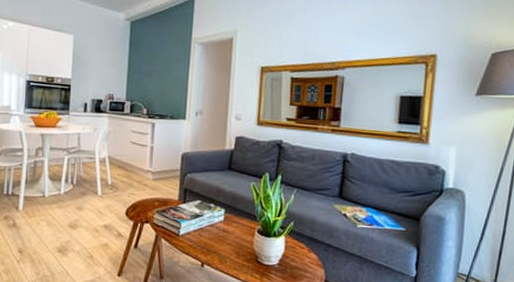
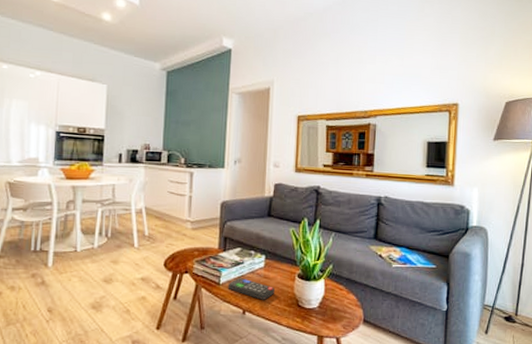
remote control: none [187,230,234,254] -> present [227,278,275,300]

